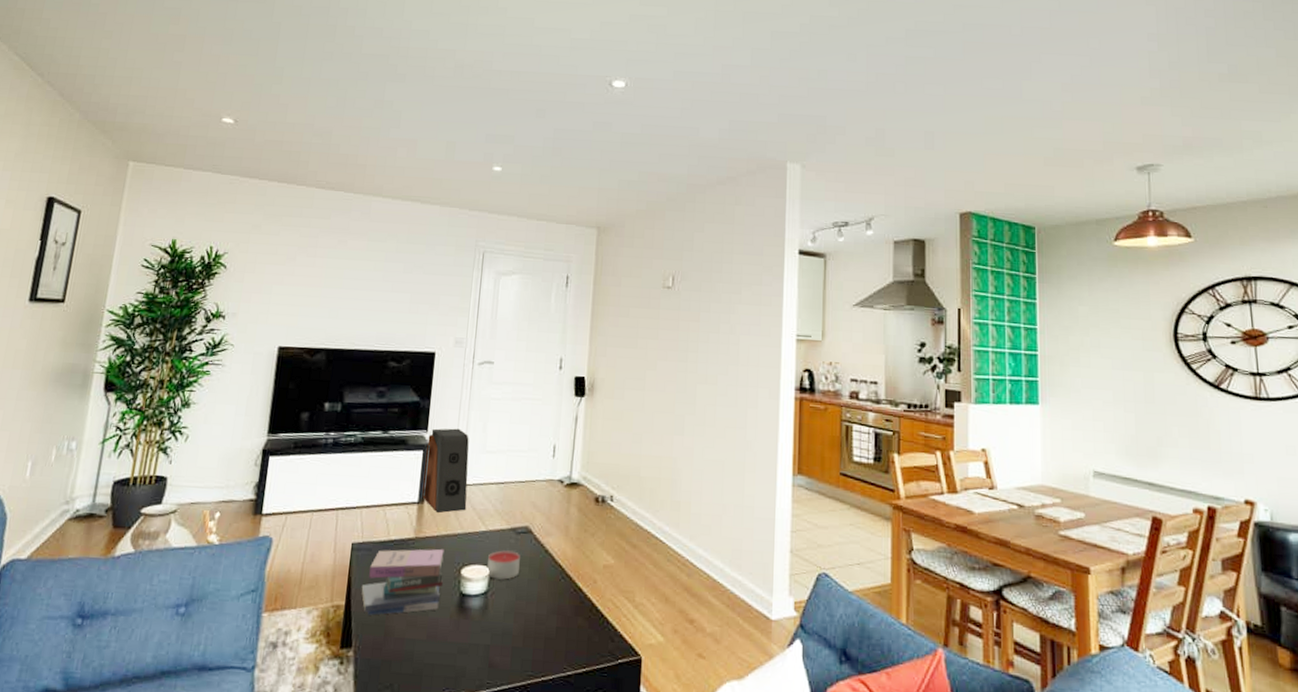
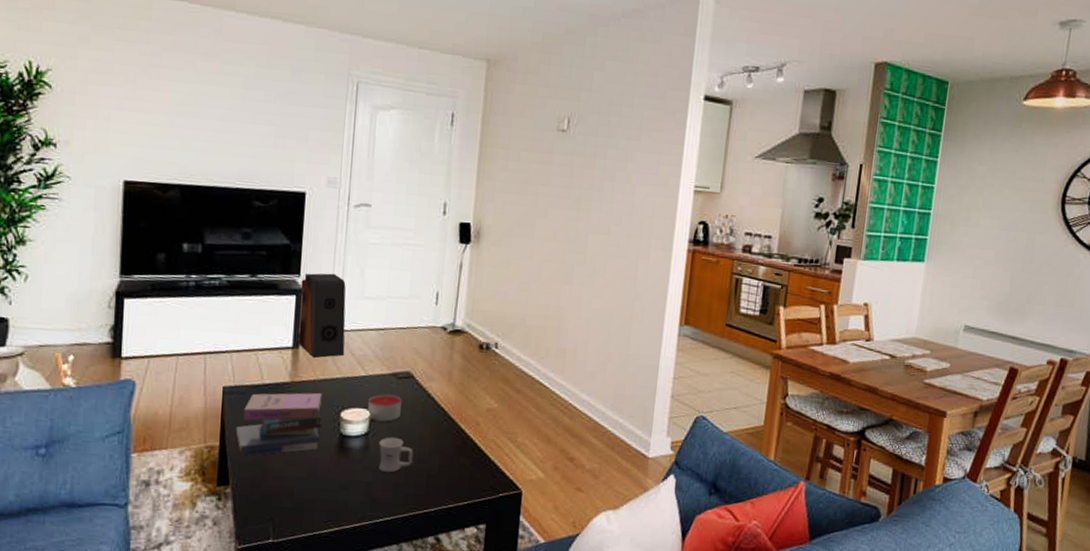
mug: none [497,596,532,636] -> present [378,437,414,473]

